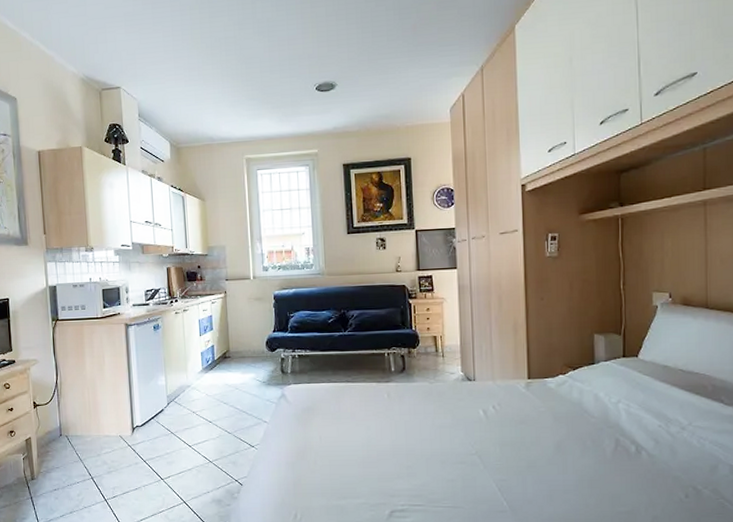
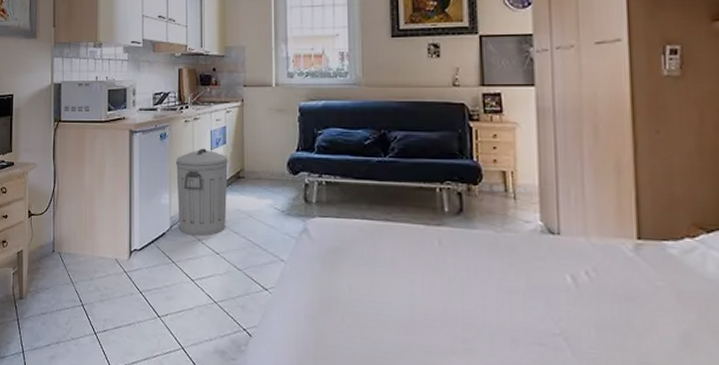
trash can: none [168,335,217,410] -> present [175,148,228,236]

